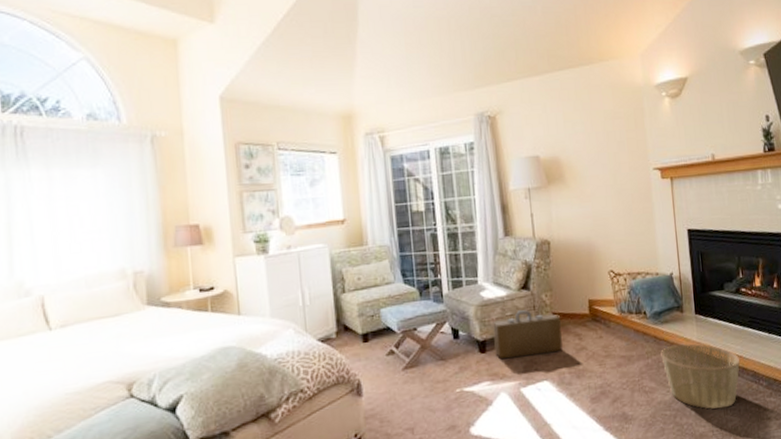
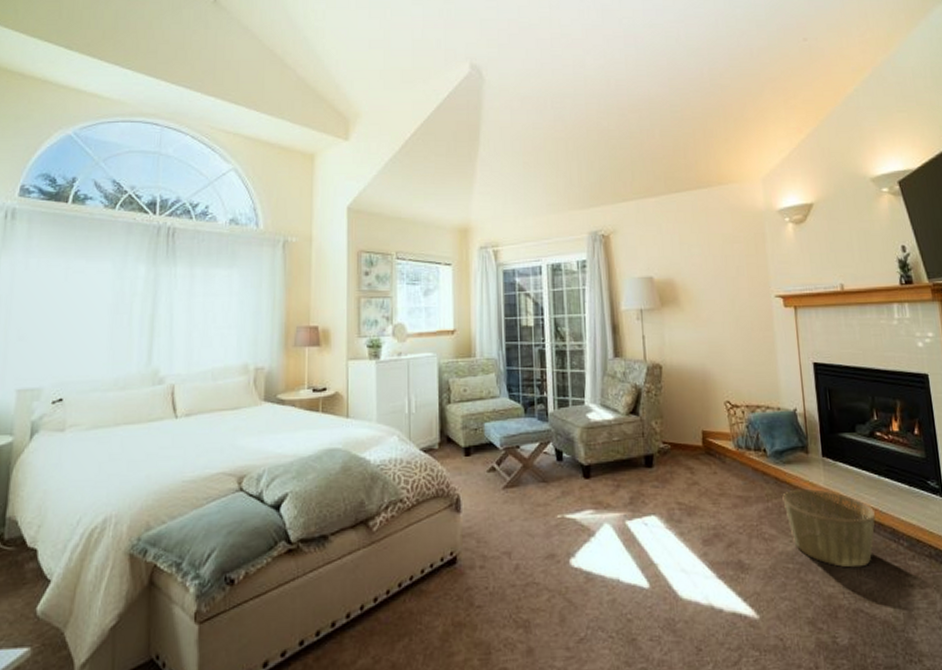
suitcase: present [493,310,563,360] -> none [598,436,673,488]

